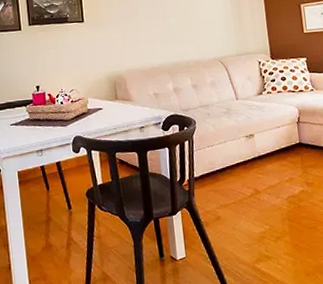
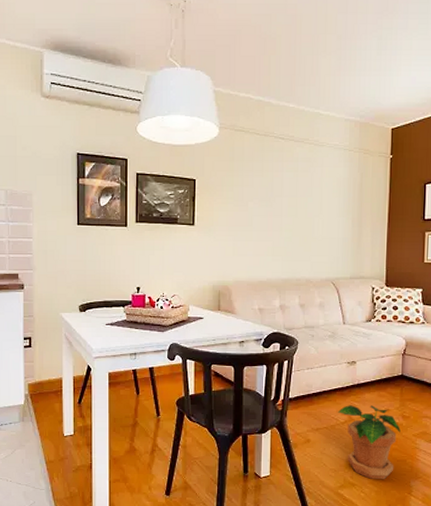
potted plant: none [243,175,307,250] -> present [337,405,401,479]

